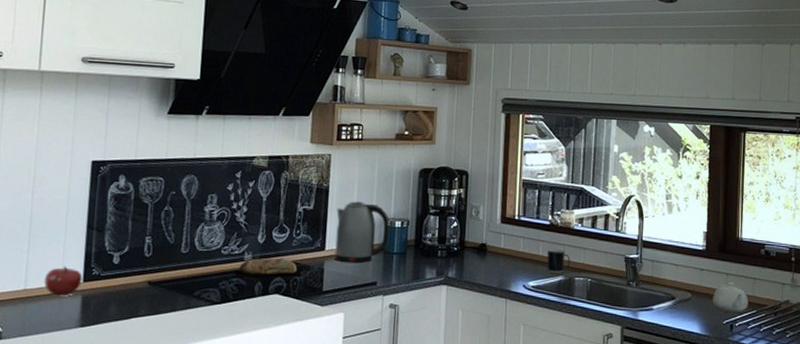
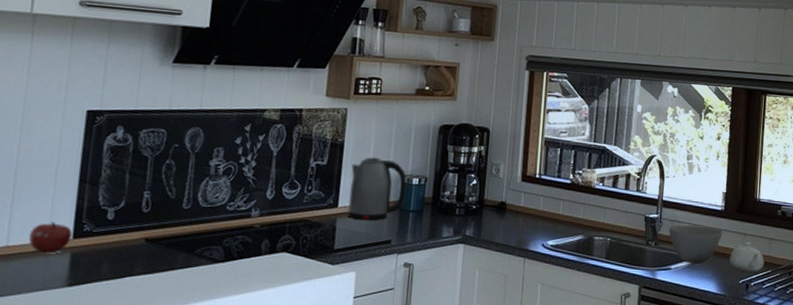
bread loaf: present [234,258,302,277] -> none [240,214,313,235]
mug: present [547,248,571,273] -> none [567,207,591,232]
bowl: none [649,265,705,304] -> present [668,225,723,263]

